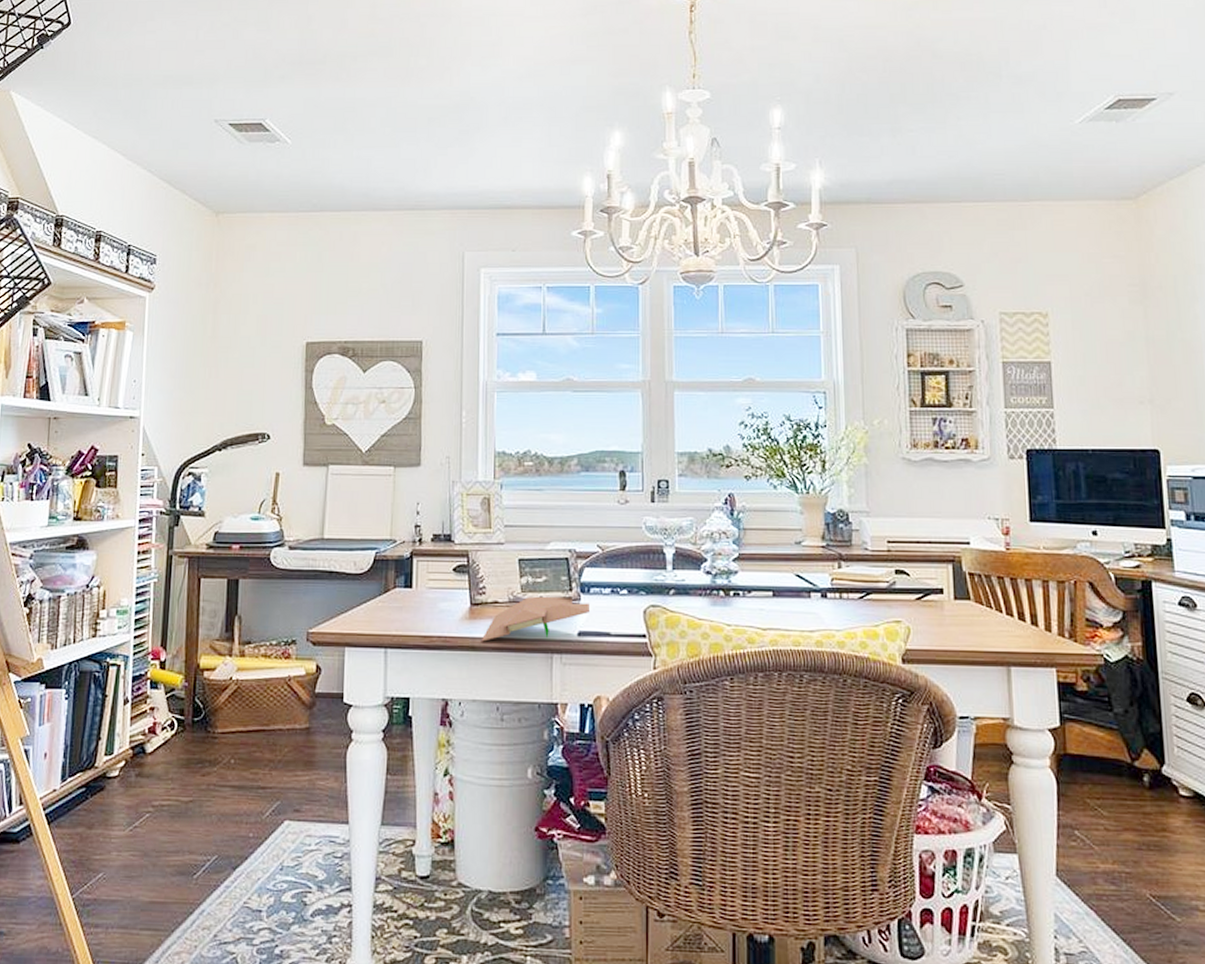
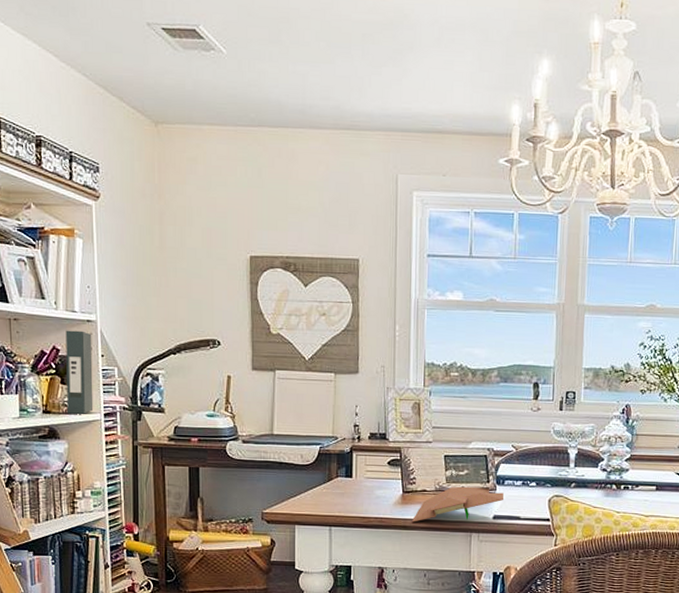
binder: none [100,428,134,520] -> present [65,330,94,414]

